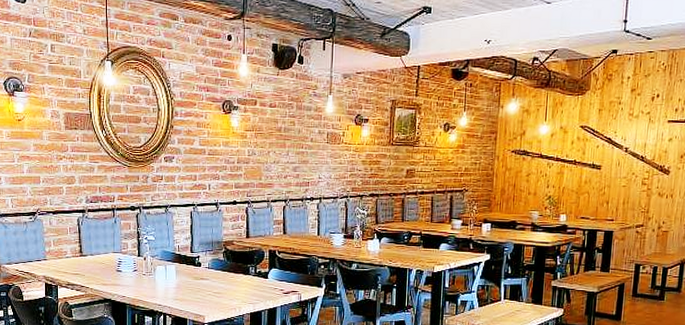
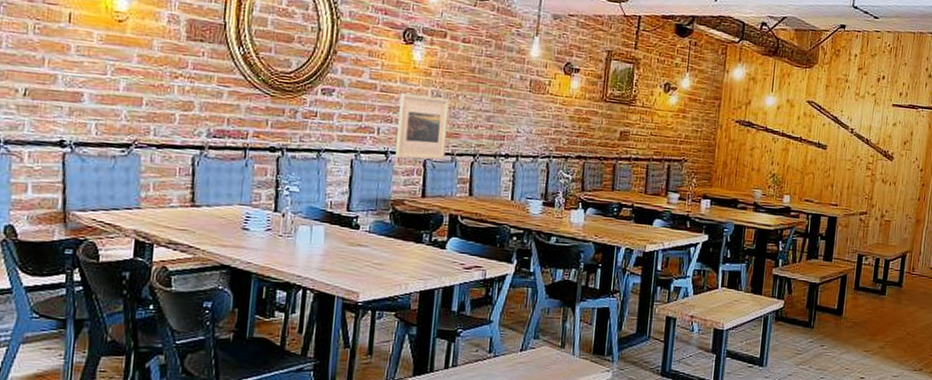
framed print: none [223,155,263,208] -> present [395,93,449,160]

